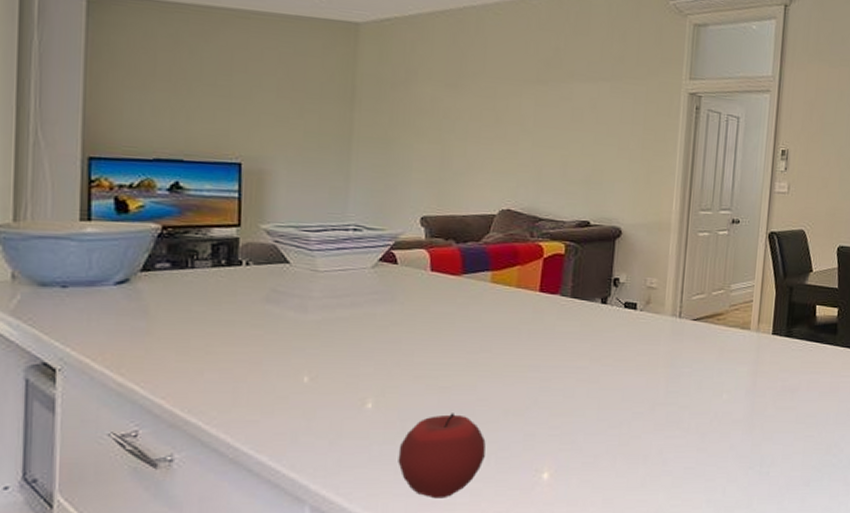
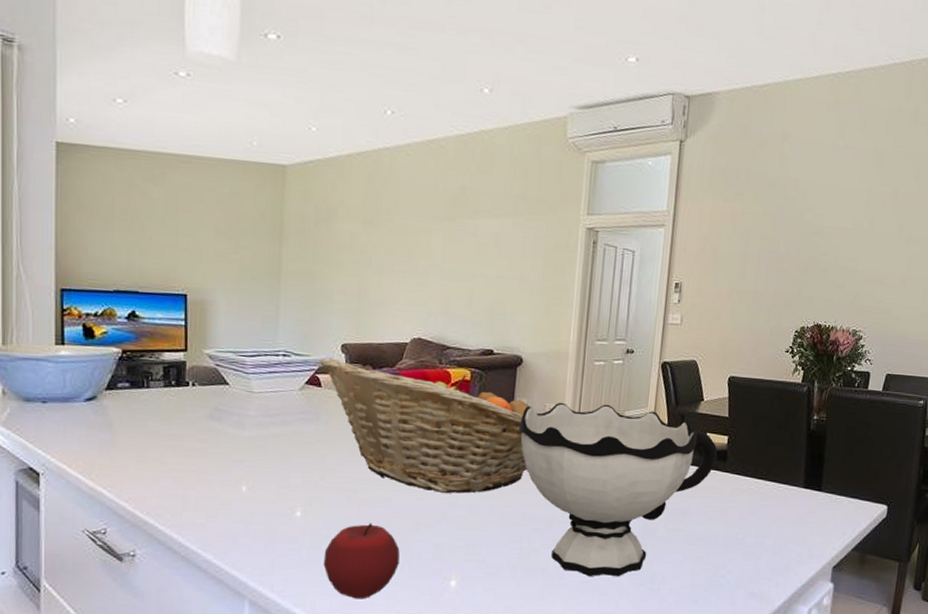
fruit basket: none [396,232,629,378] -> present [320,358,530,494]
bowl: none [617,276,828,461] -> present [518,402,718,577]

